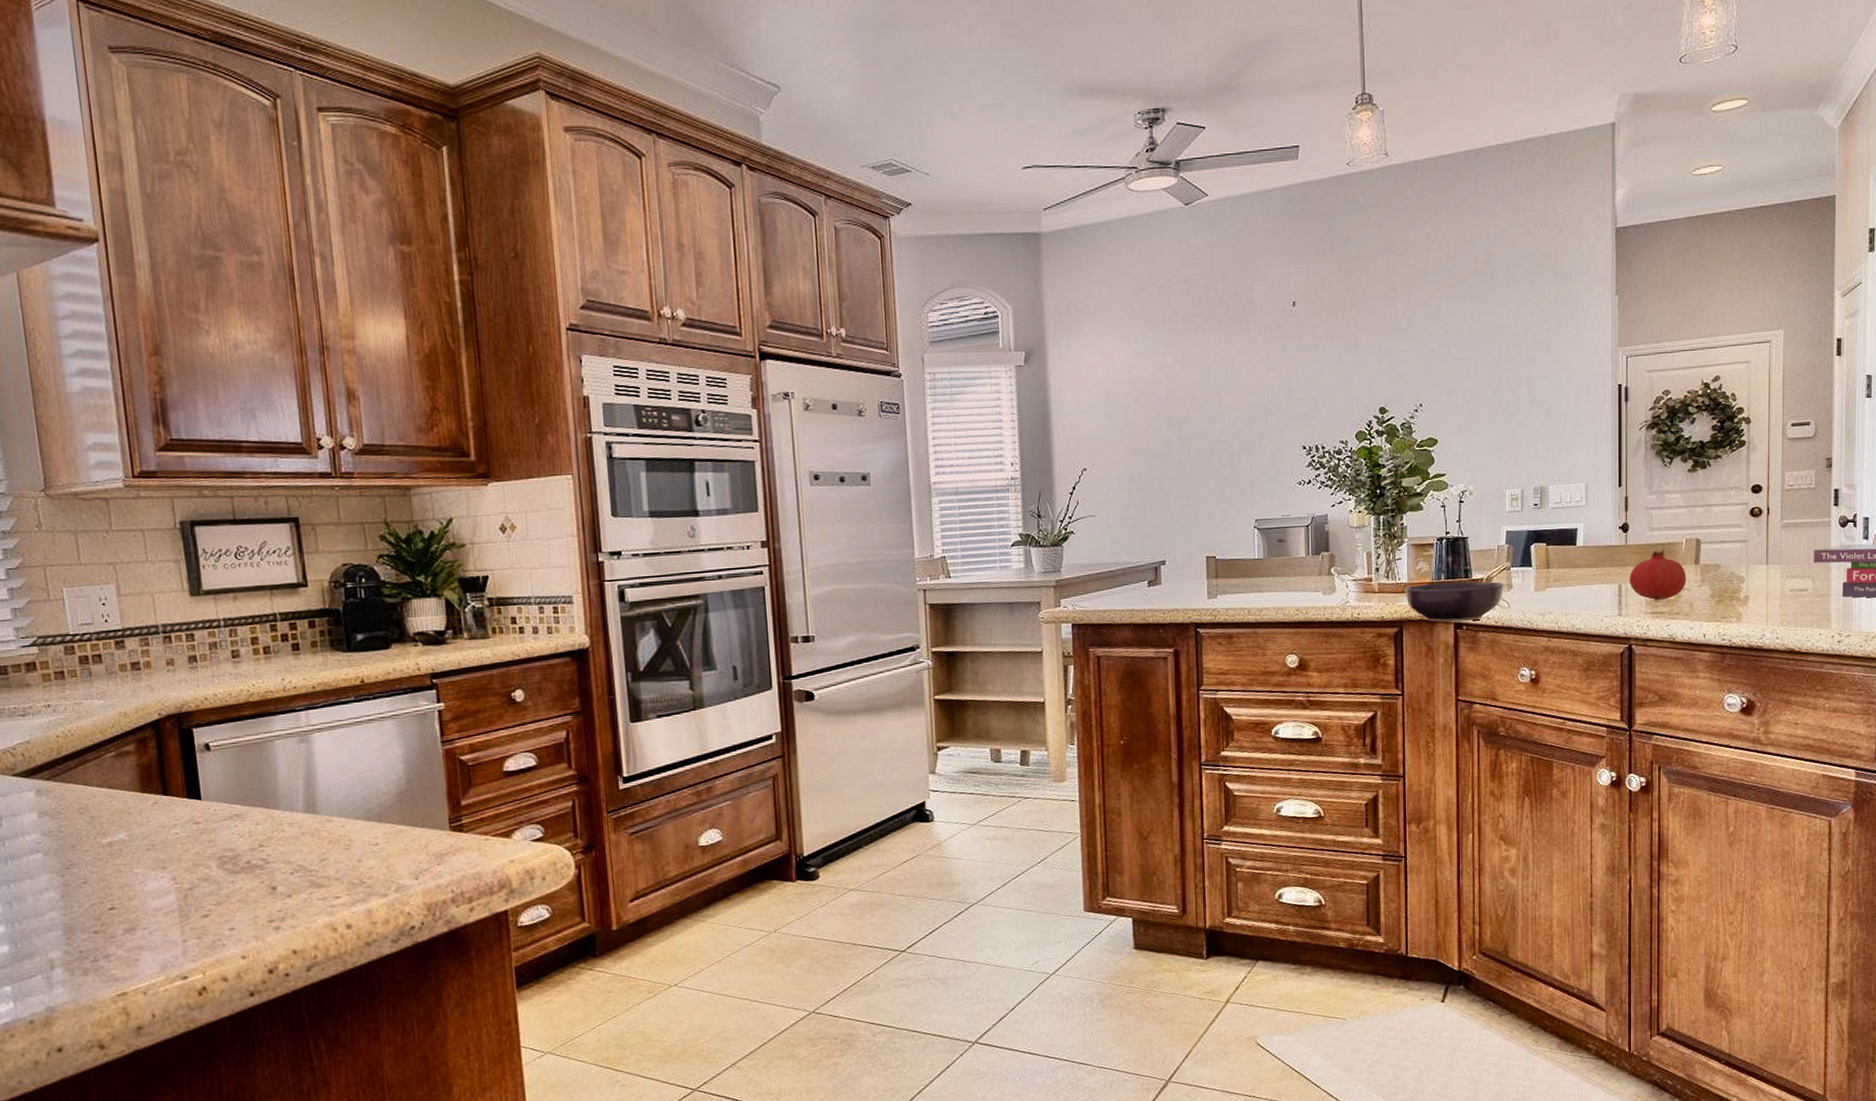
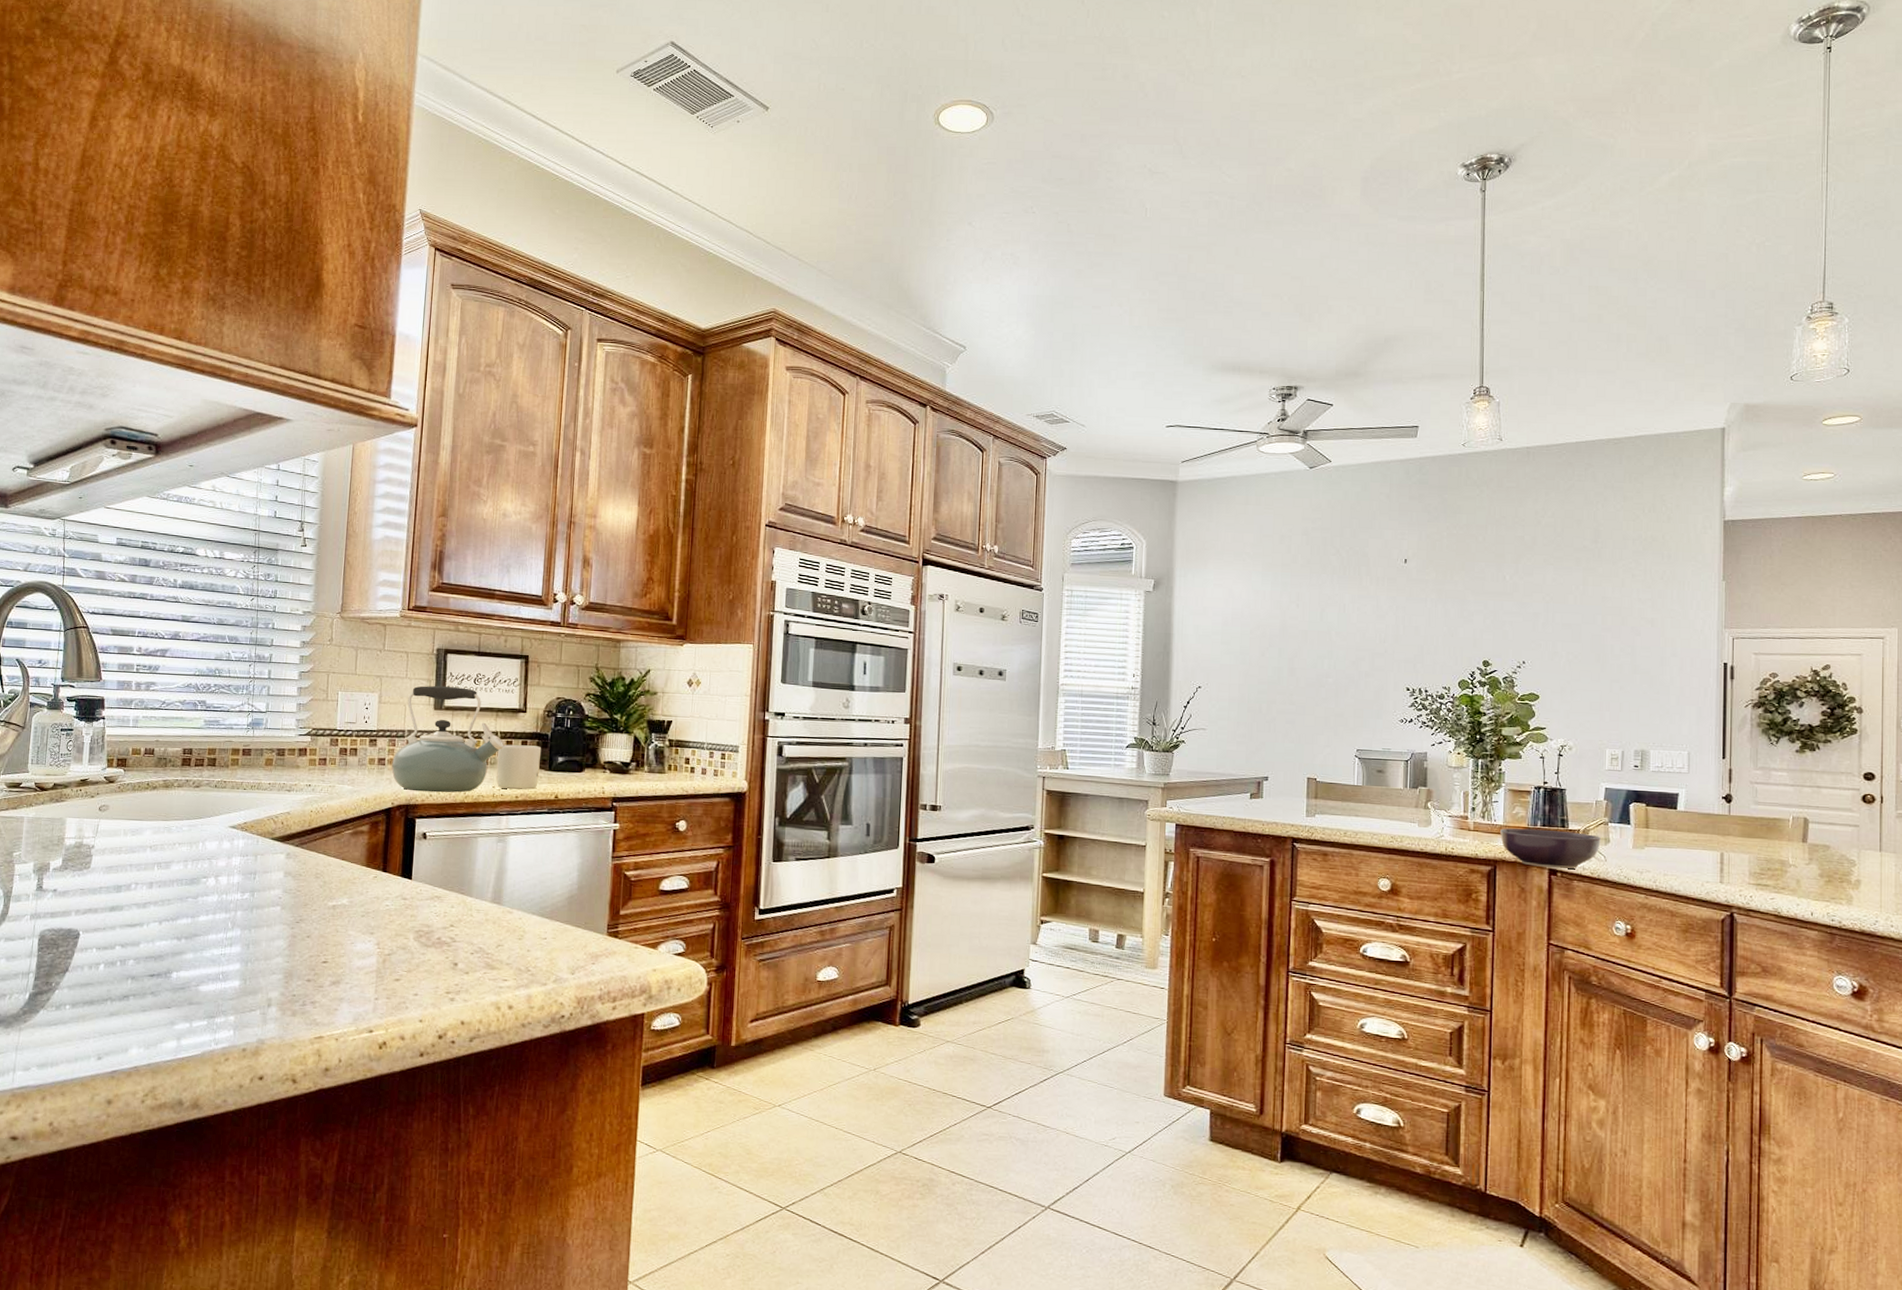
kettle: none [149,565,288,697] -> present [391,685,505,793]
mug: none [279,624,337,681] -> present [496,744,542,790]
fruit: present [1630,550,1686,601] -> none [1732,824,1793,873]

